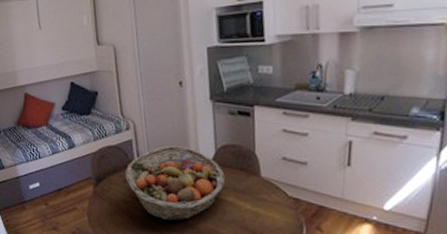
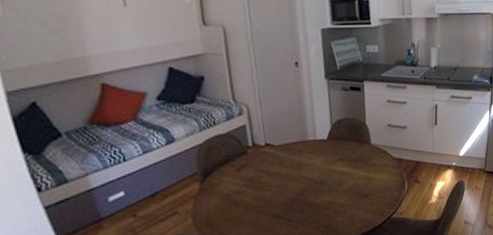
fruit basket: present [124,145,225,222] -> none [237,126,340,204]

